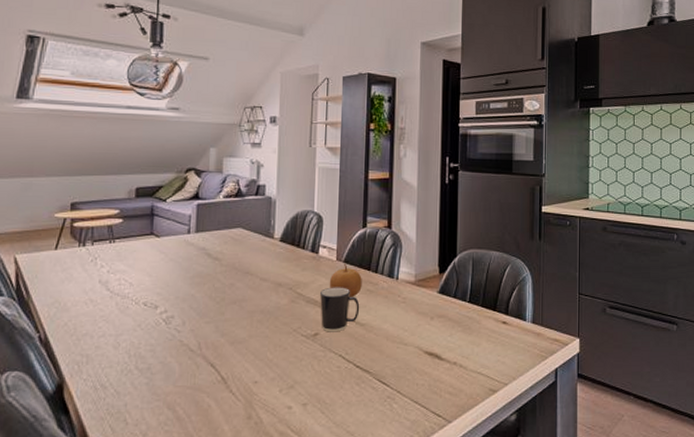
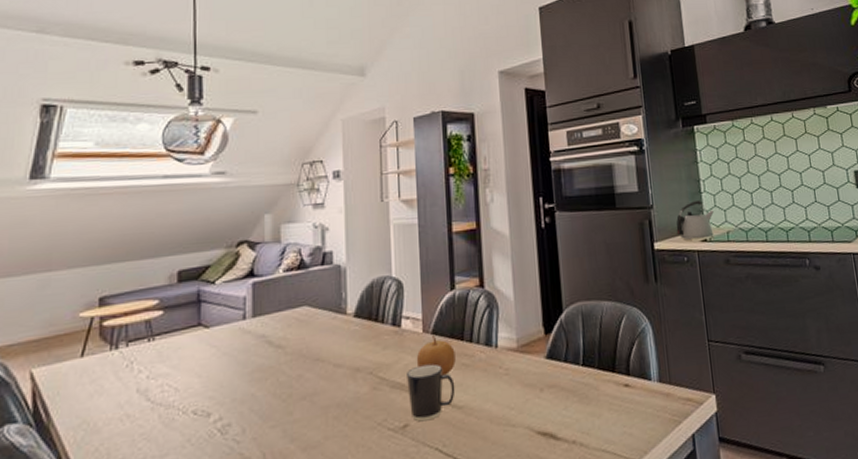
kettle: none [563,173,598,207] -> present [676,199,714,240]

